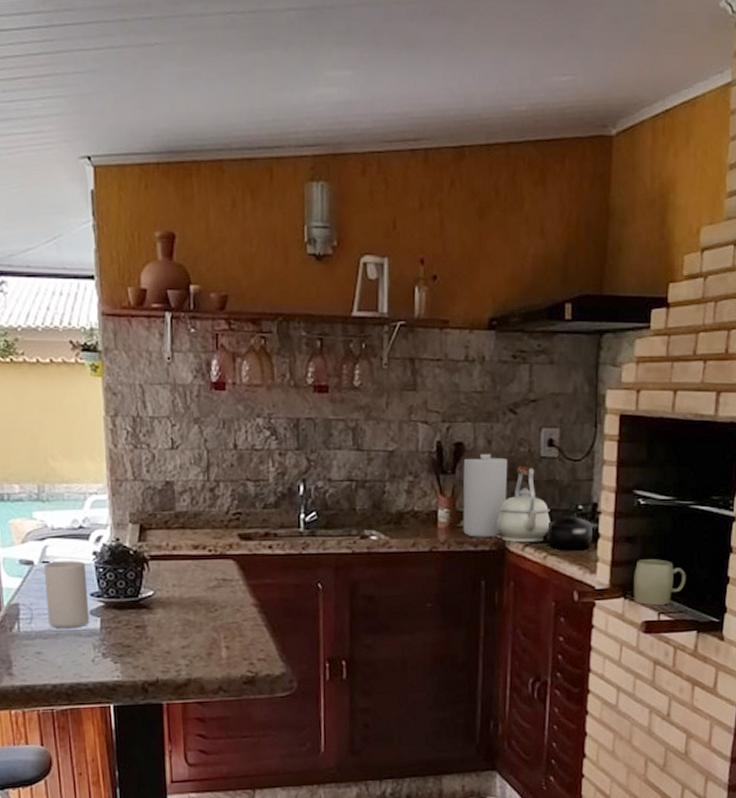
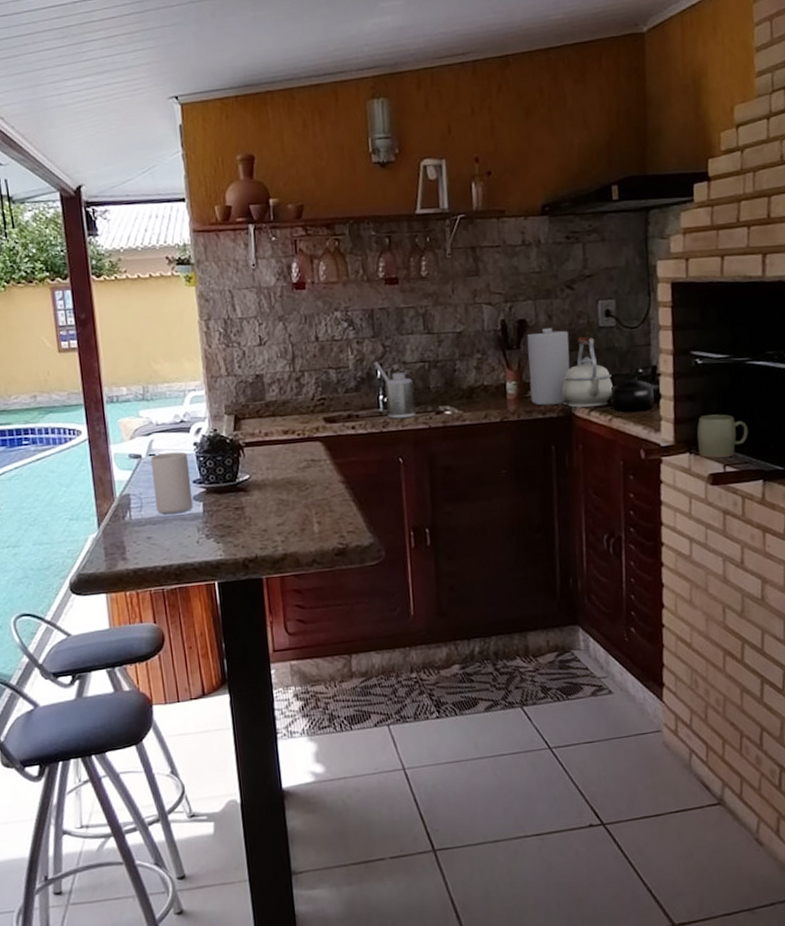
soap dispenser: none [296,477,340,542] -> present [374,362,417,420]

